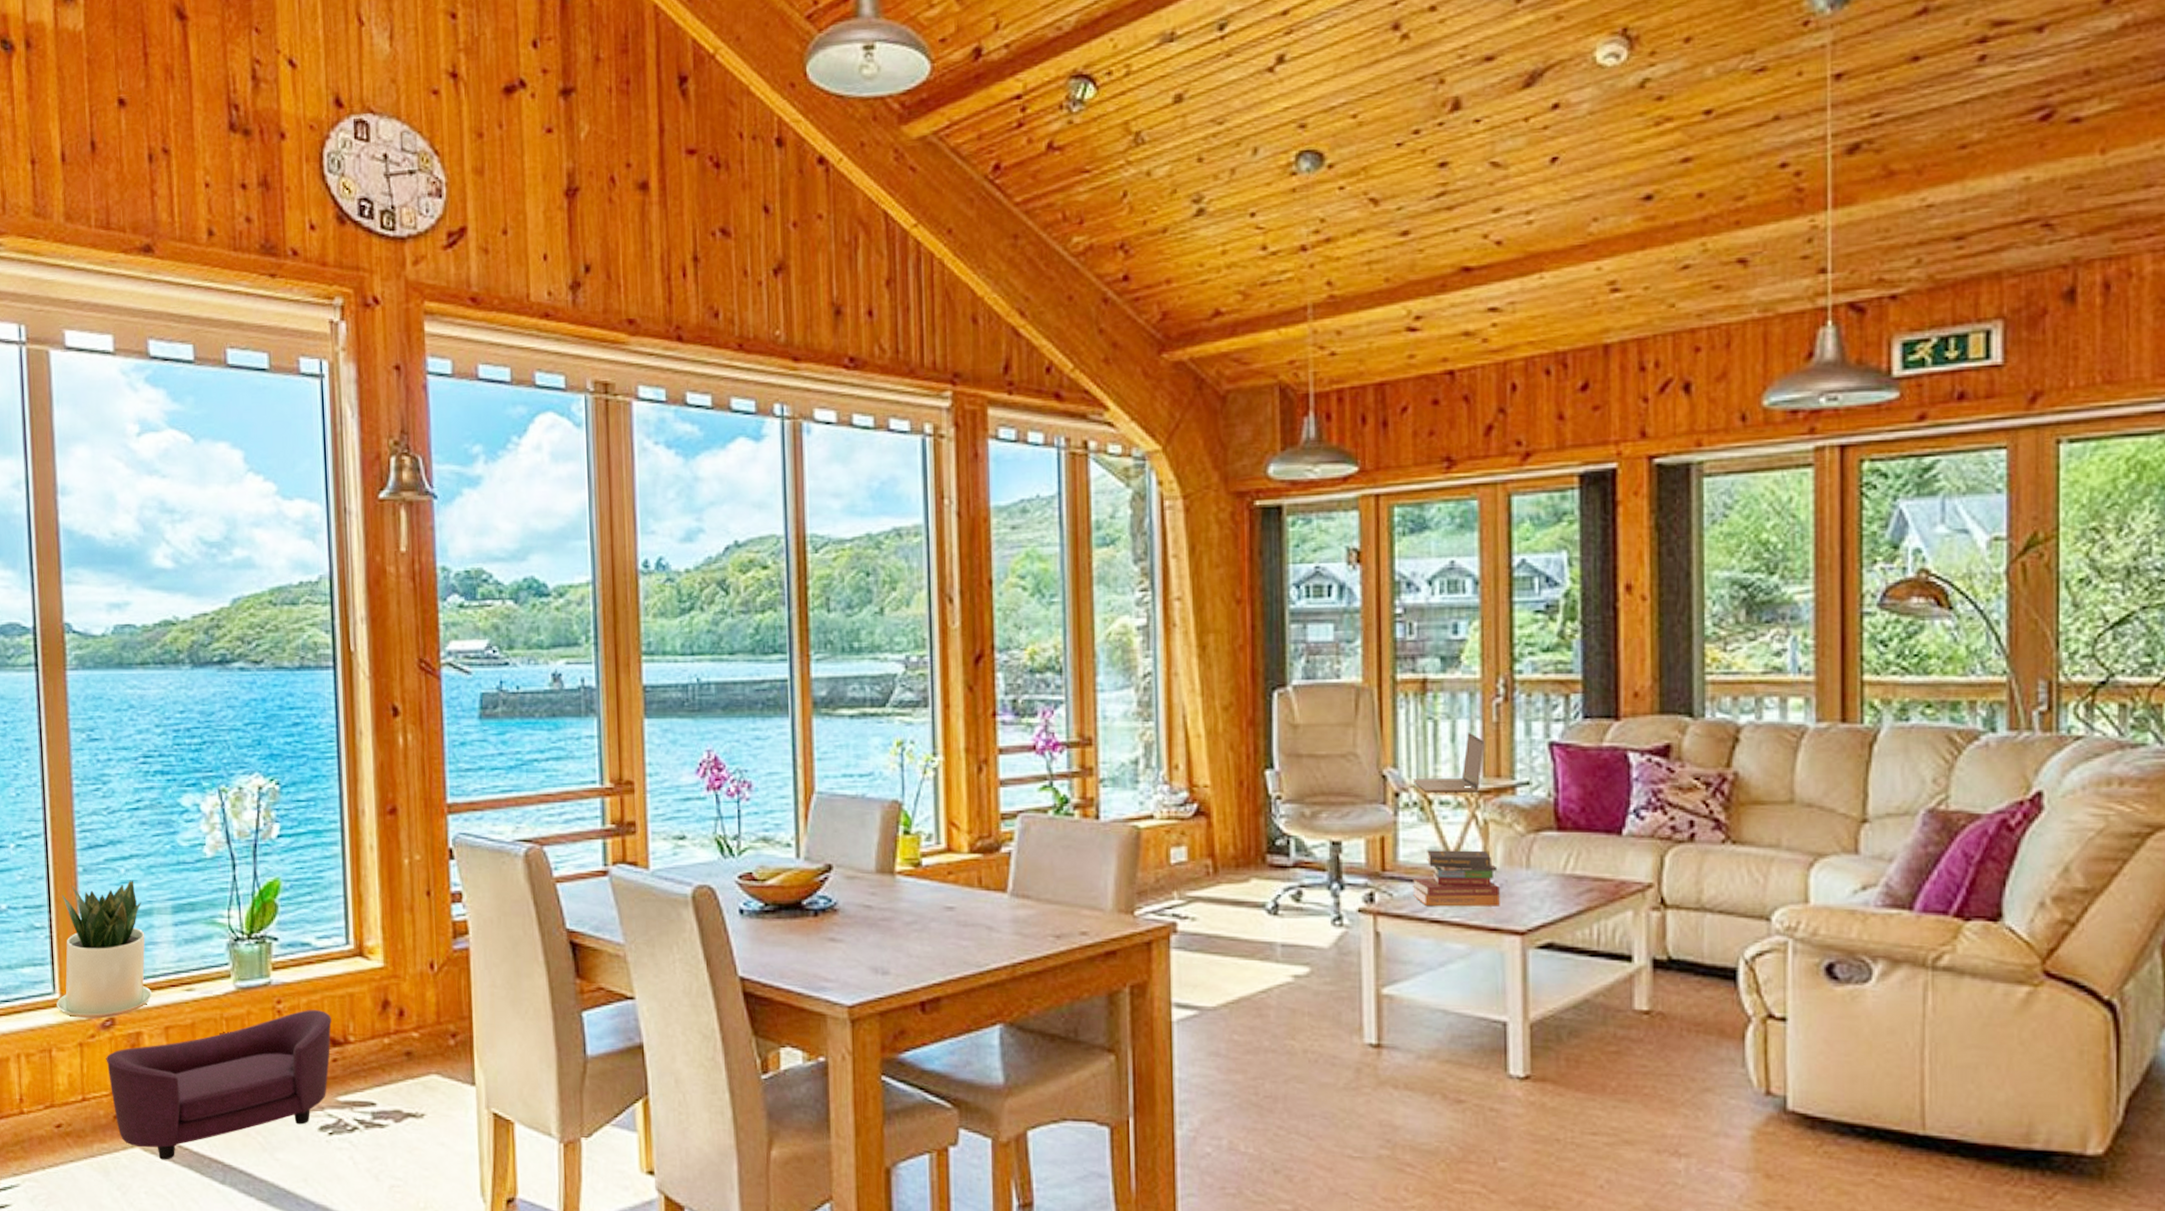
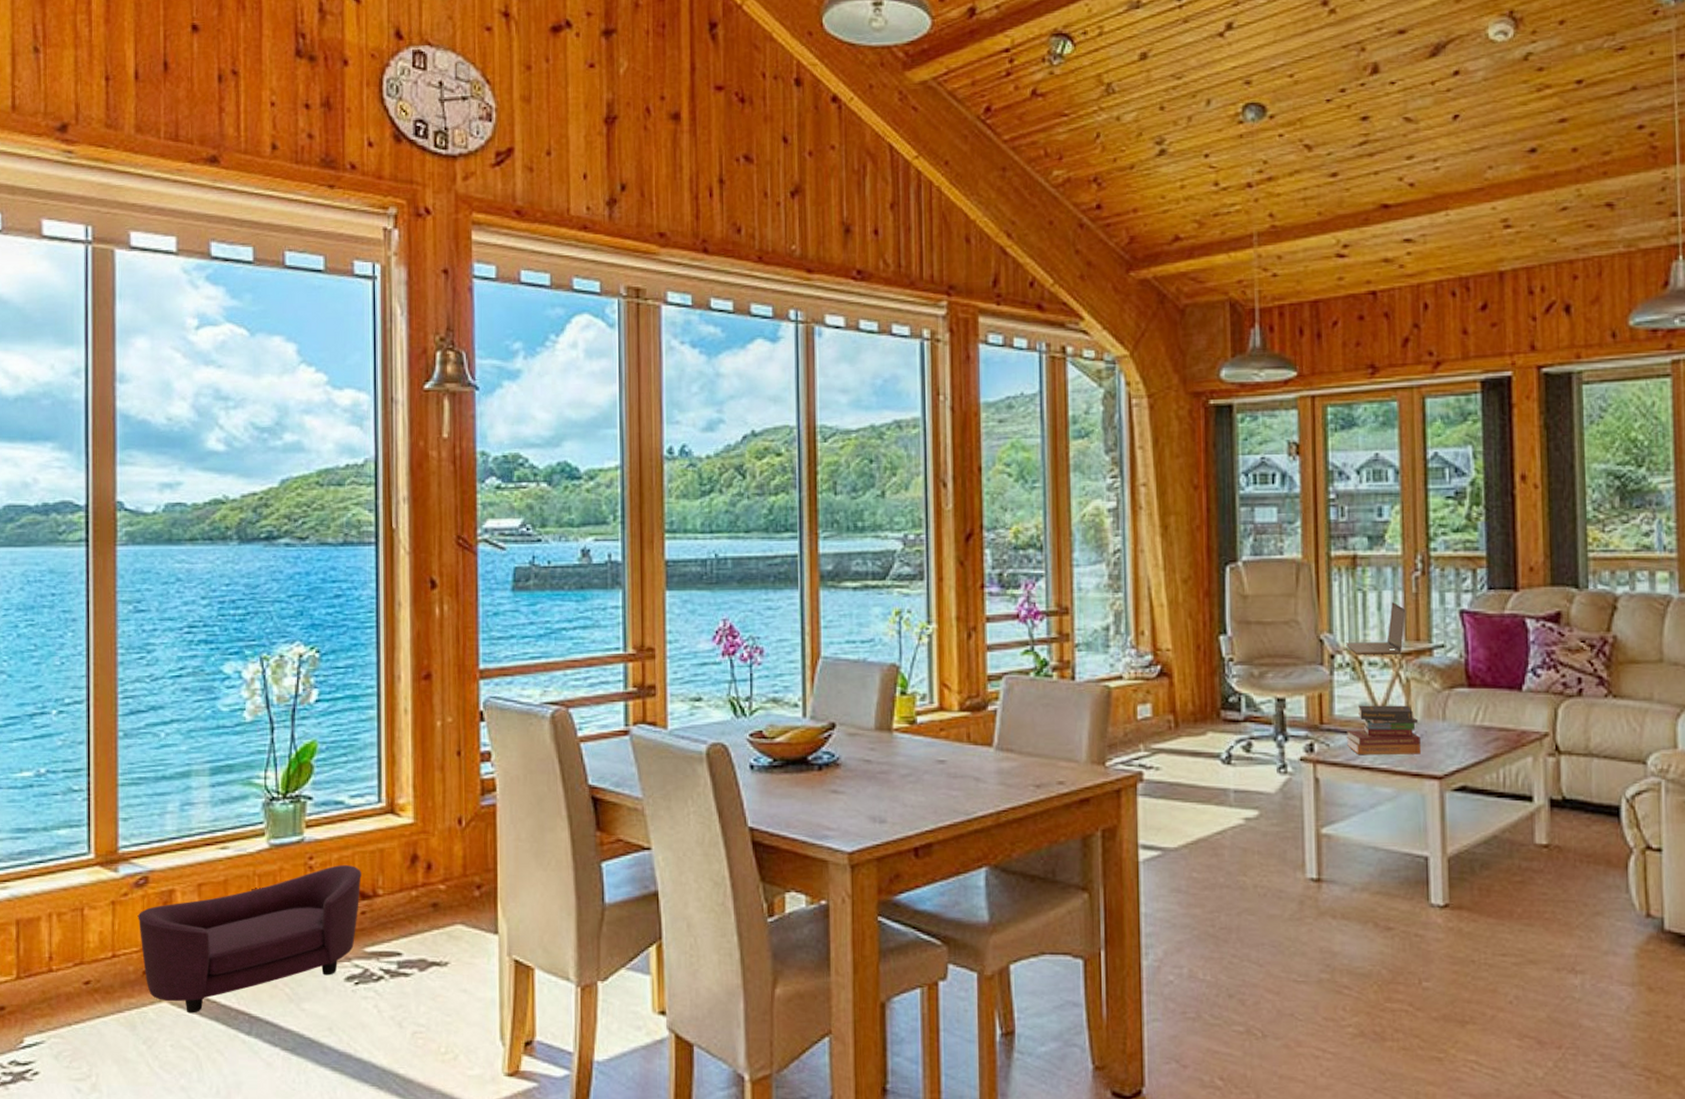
planter: present [57,880,153,1019] -> none [91,743,187,877]

